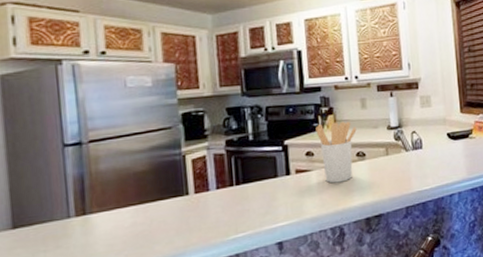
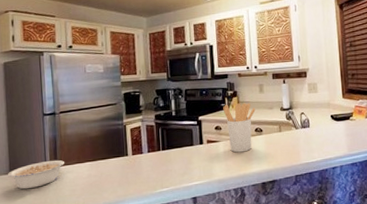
legume: none [10,205,97,249] -> present [8,160,64,190]

